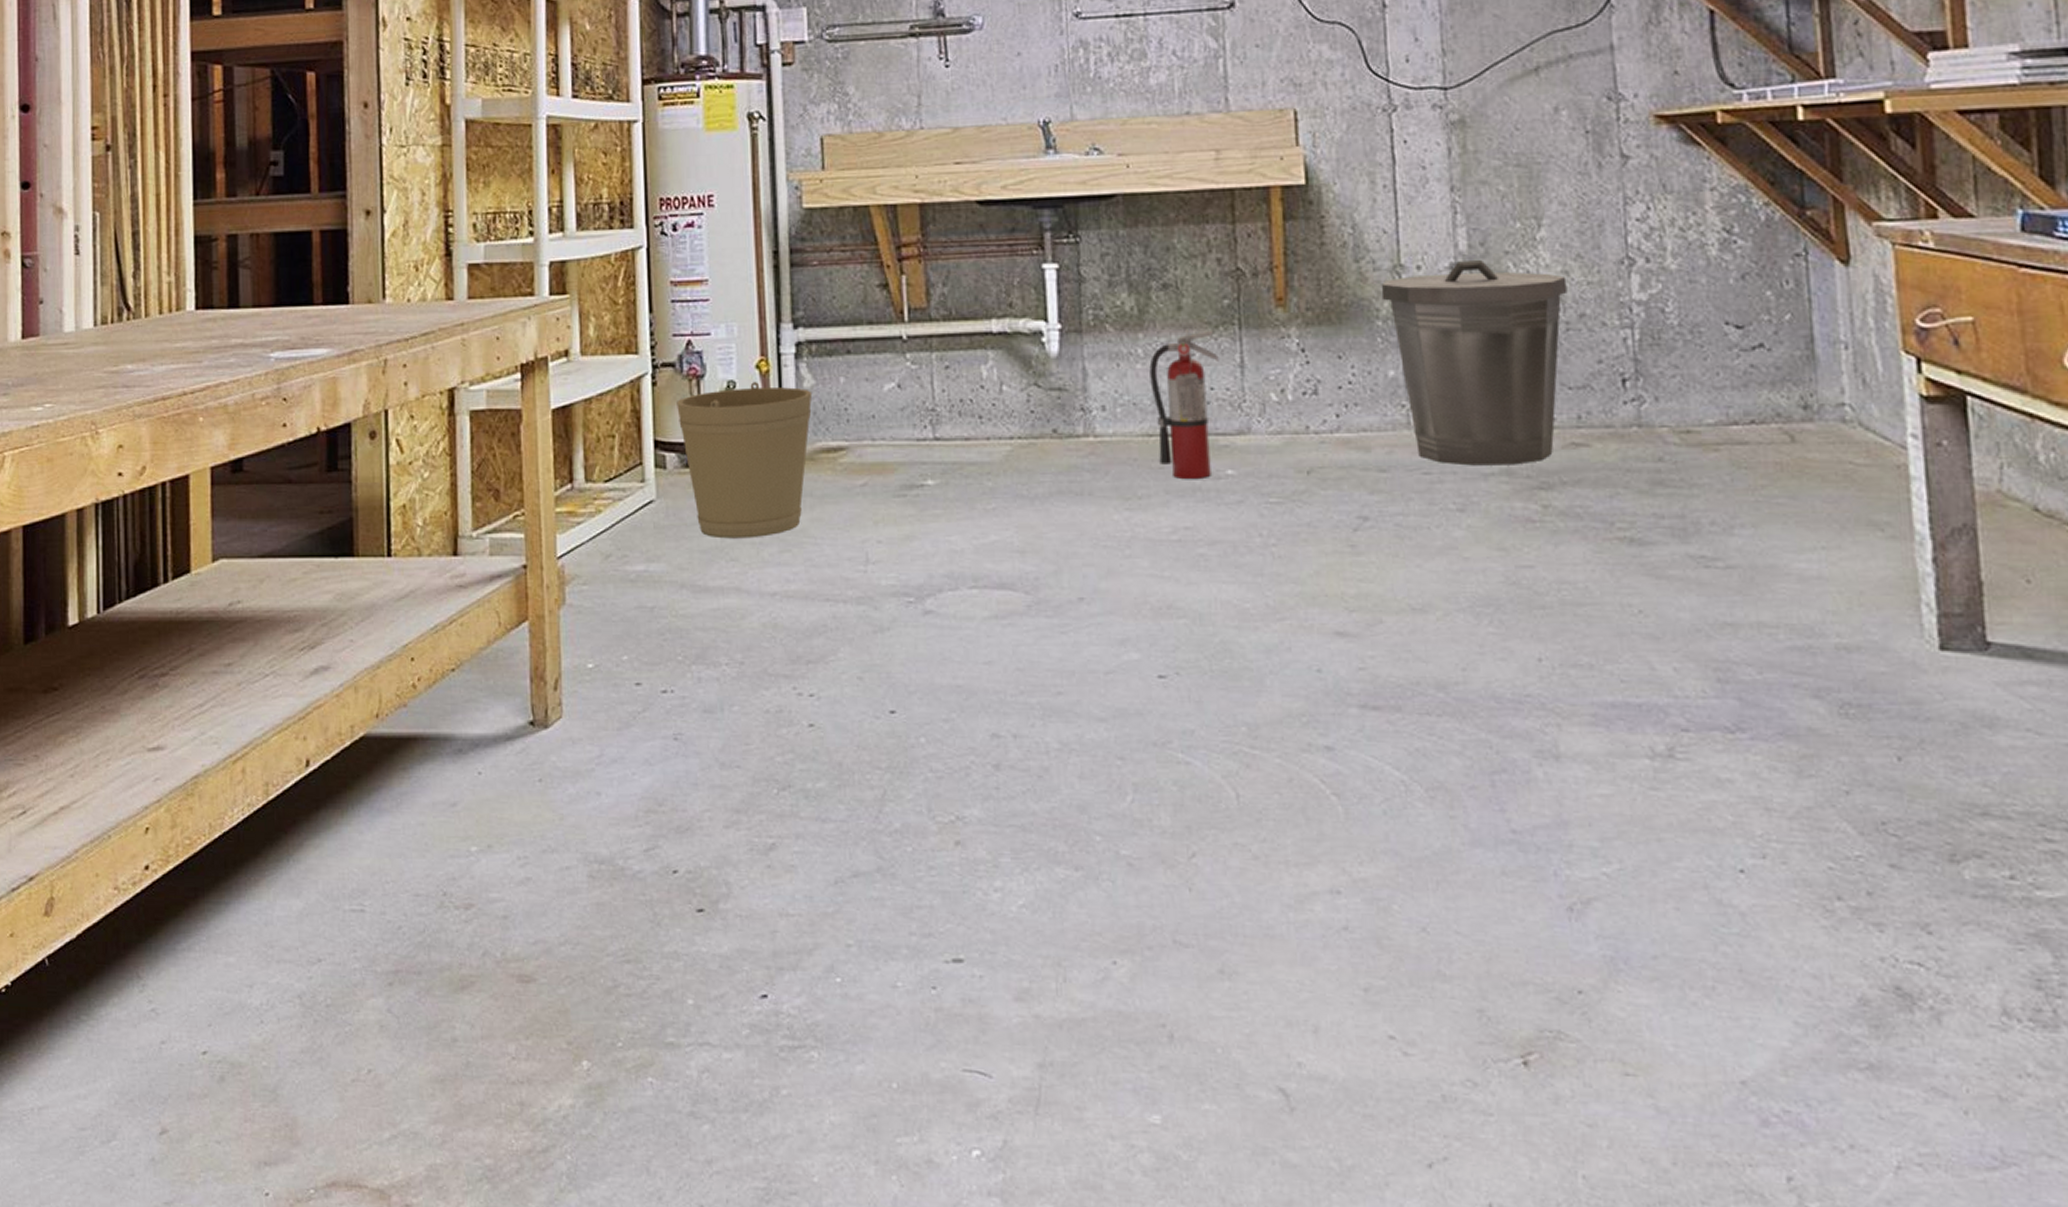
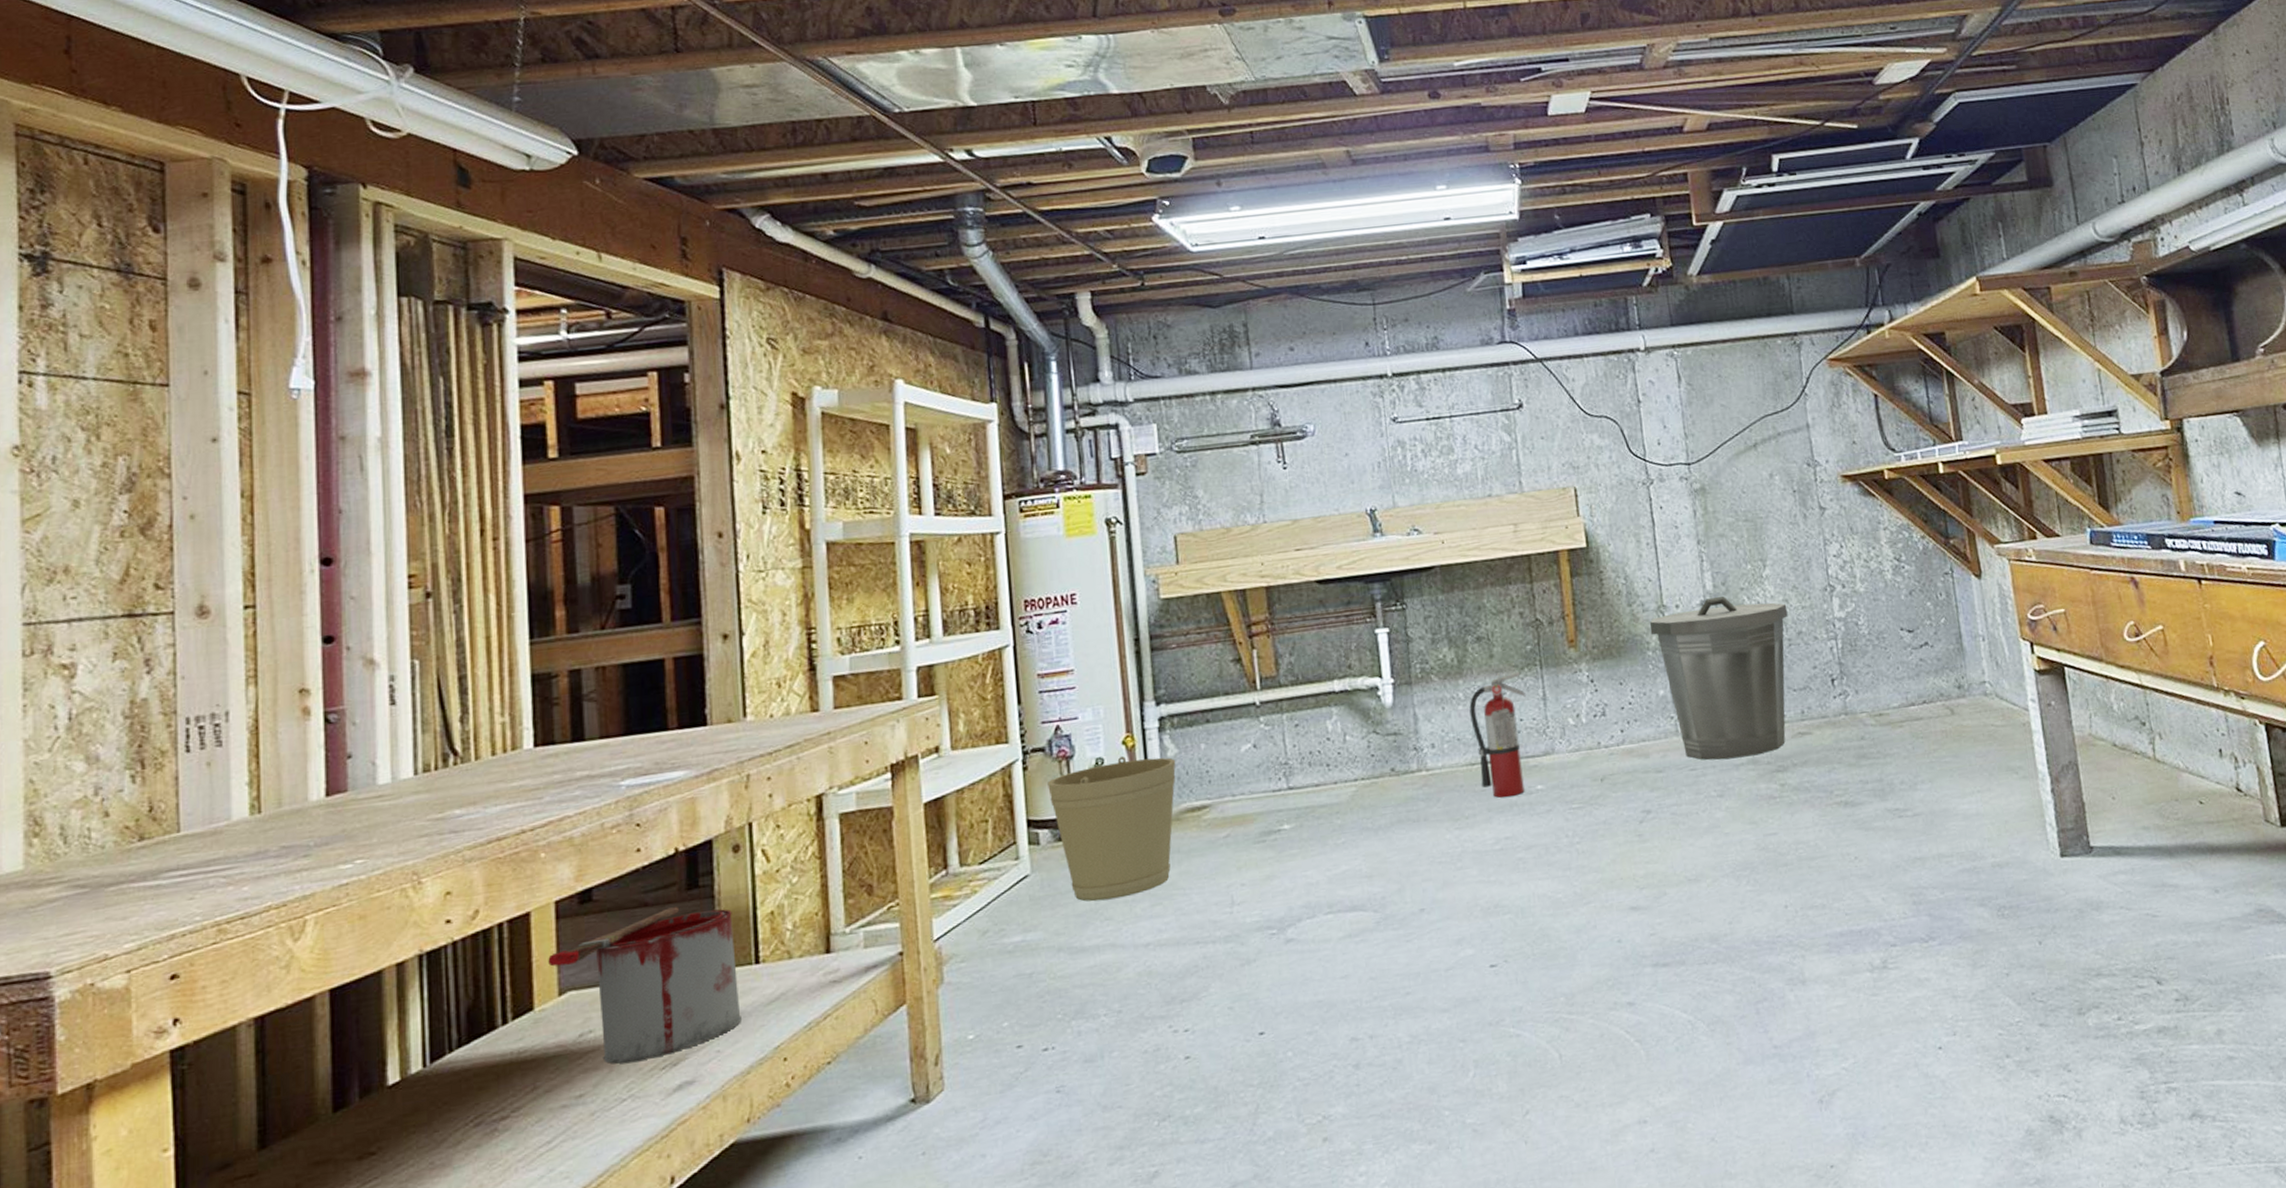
paint can: none [204,488,373,638] -> present [548,907,741,1064]

